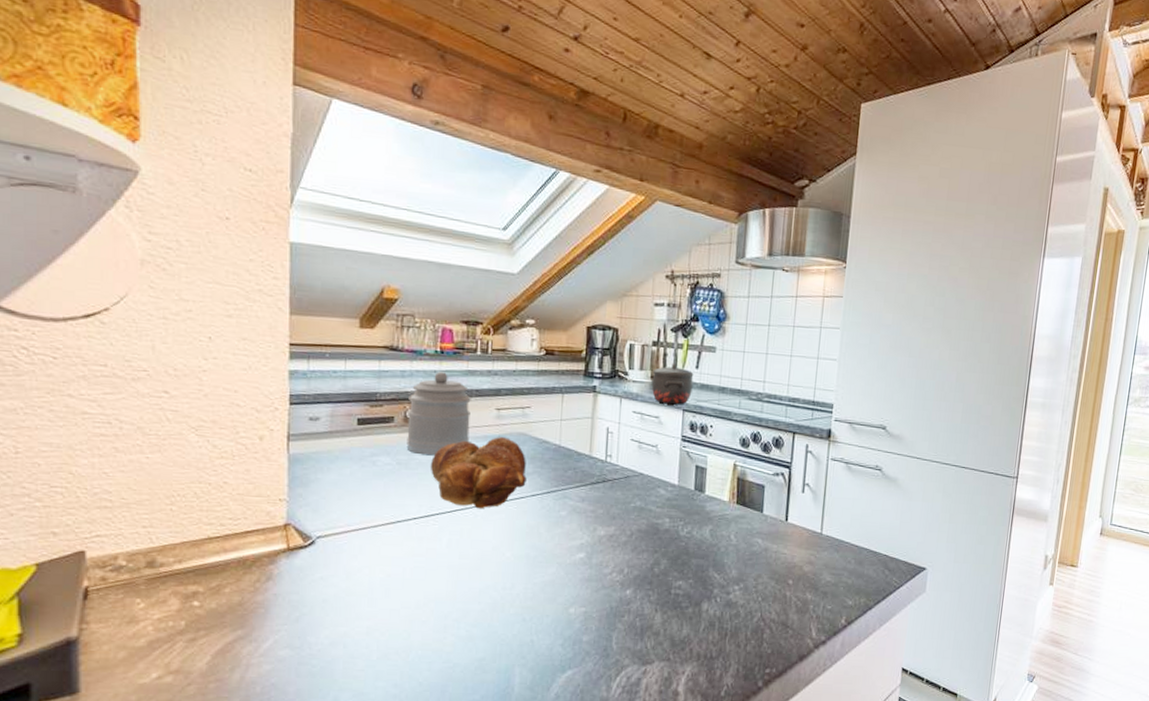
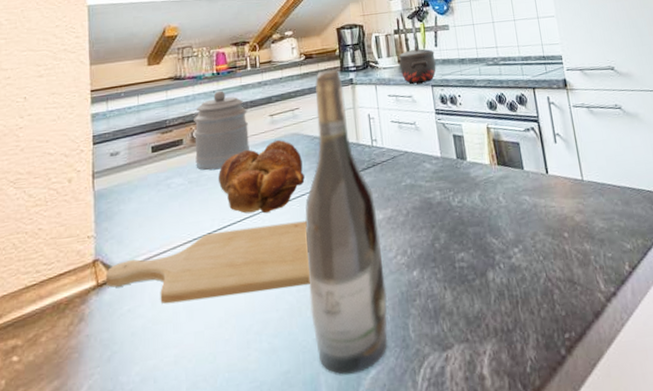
chopping board: none [298,518,522,584] -> present [106,220,310,304]
wine bottle: none [514,371,600,670] -> present [305,69,388,374]

